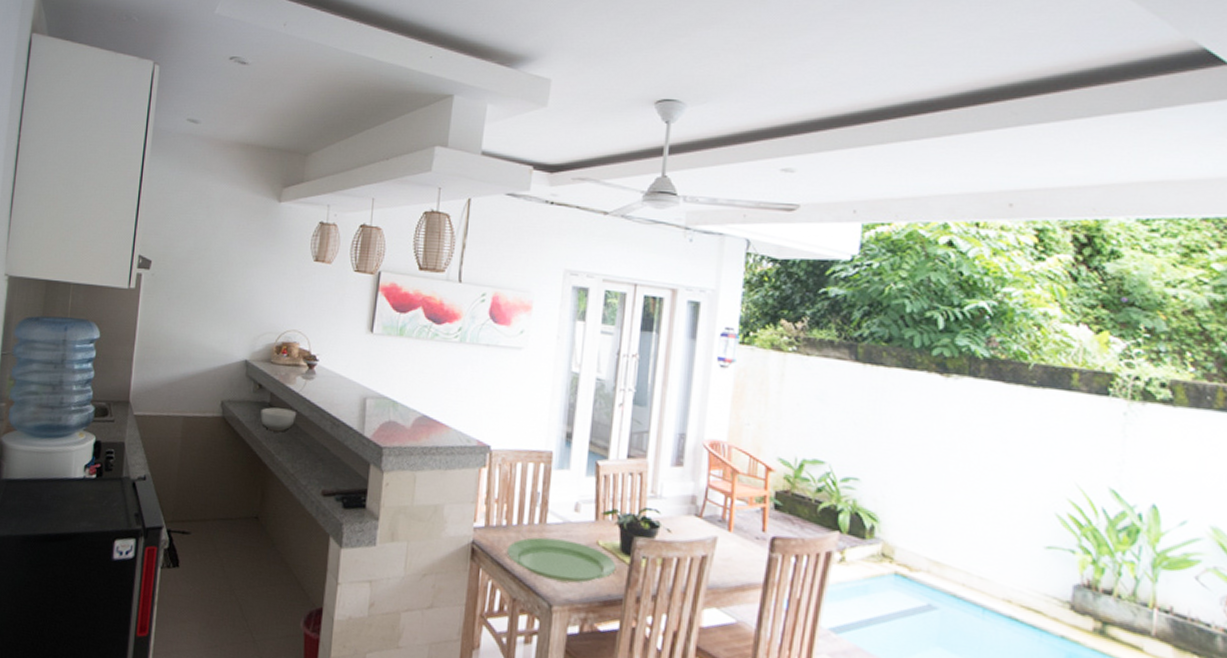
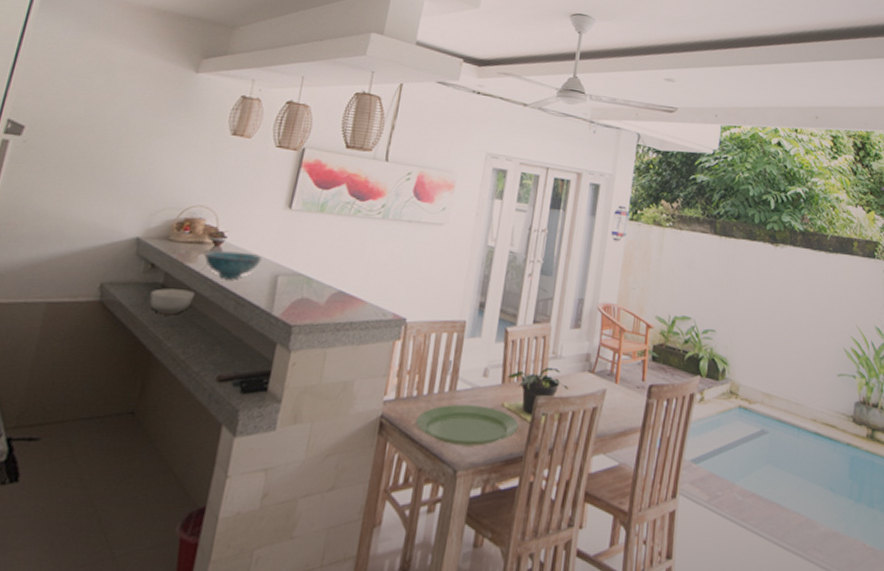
bowl: none [301,373,351,400] -> present [204,250,262,279]

